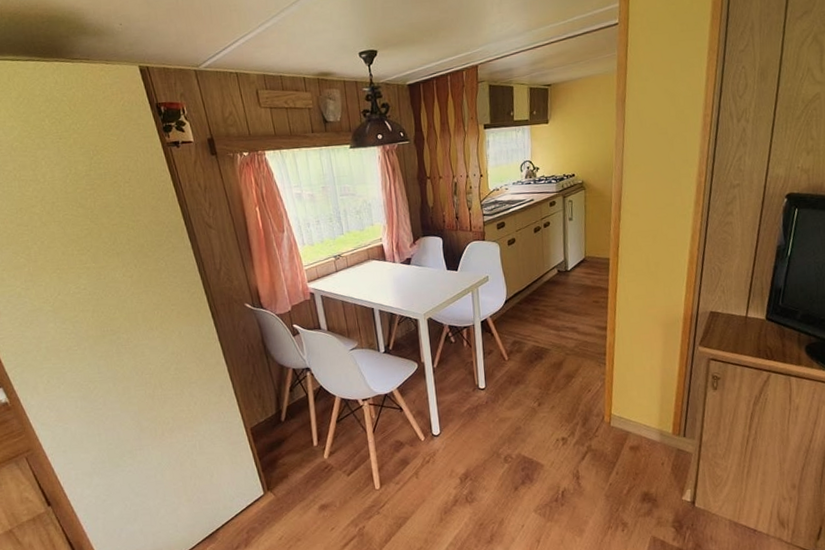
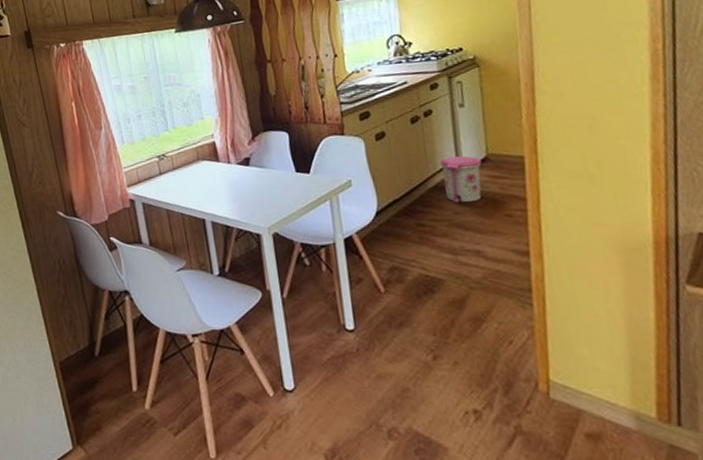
trash can: none [552,257,582,294] -> present [439,155,482,204]

